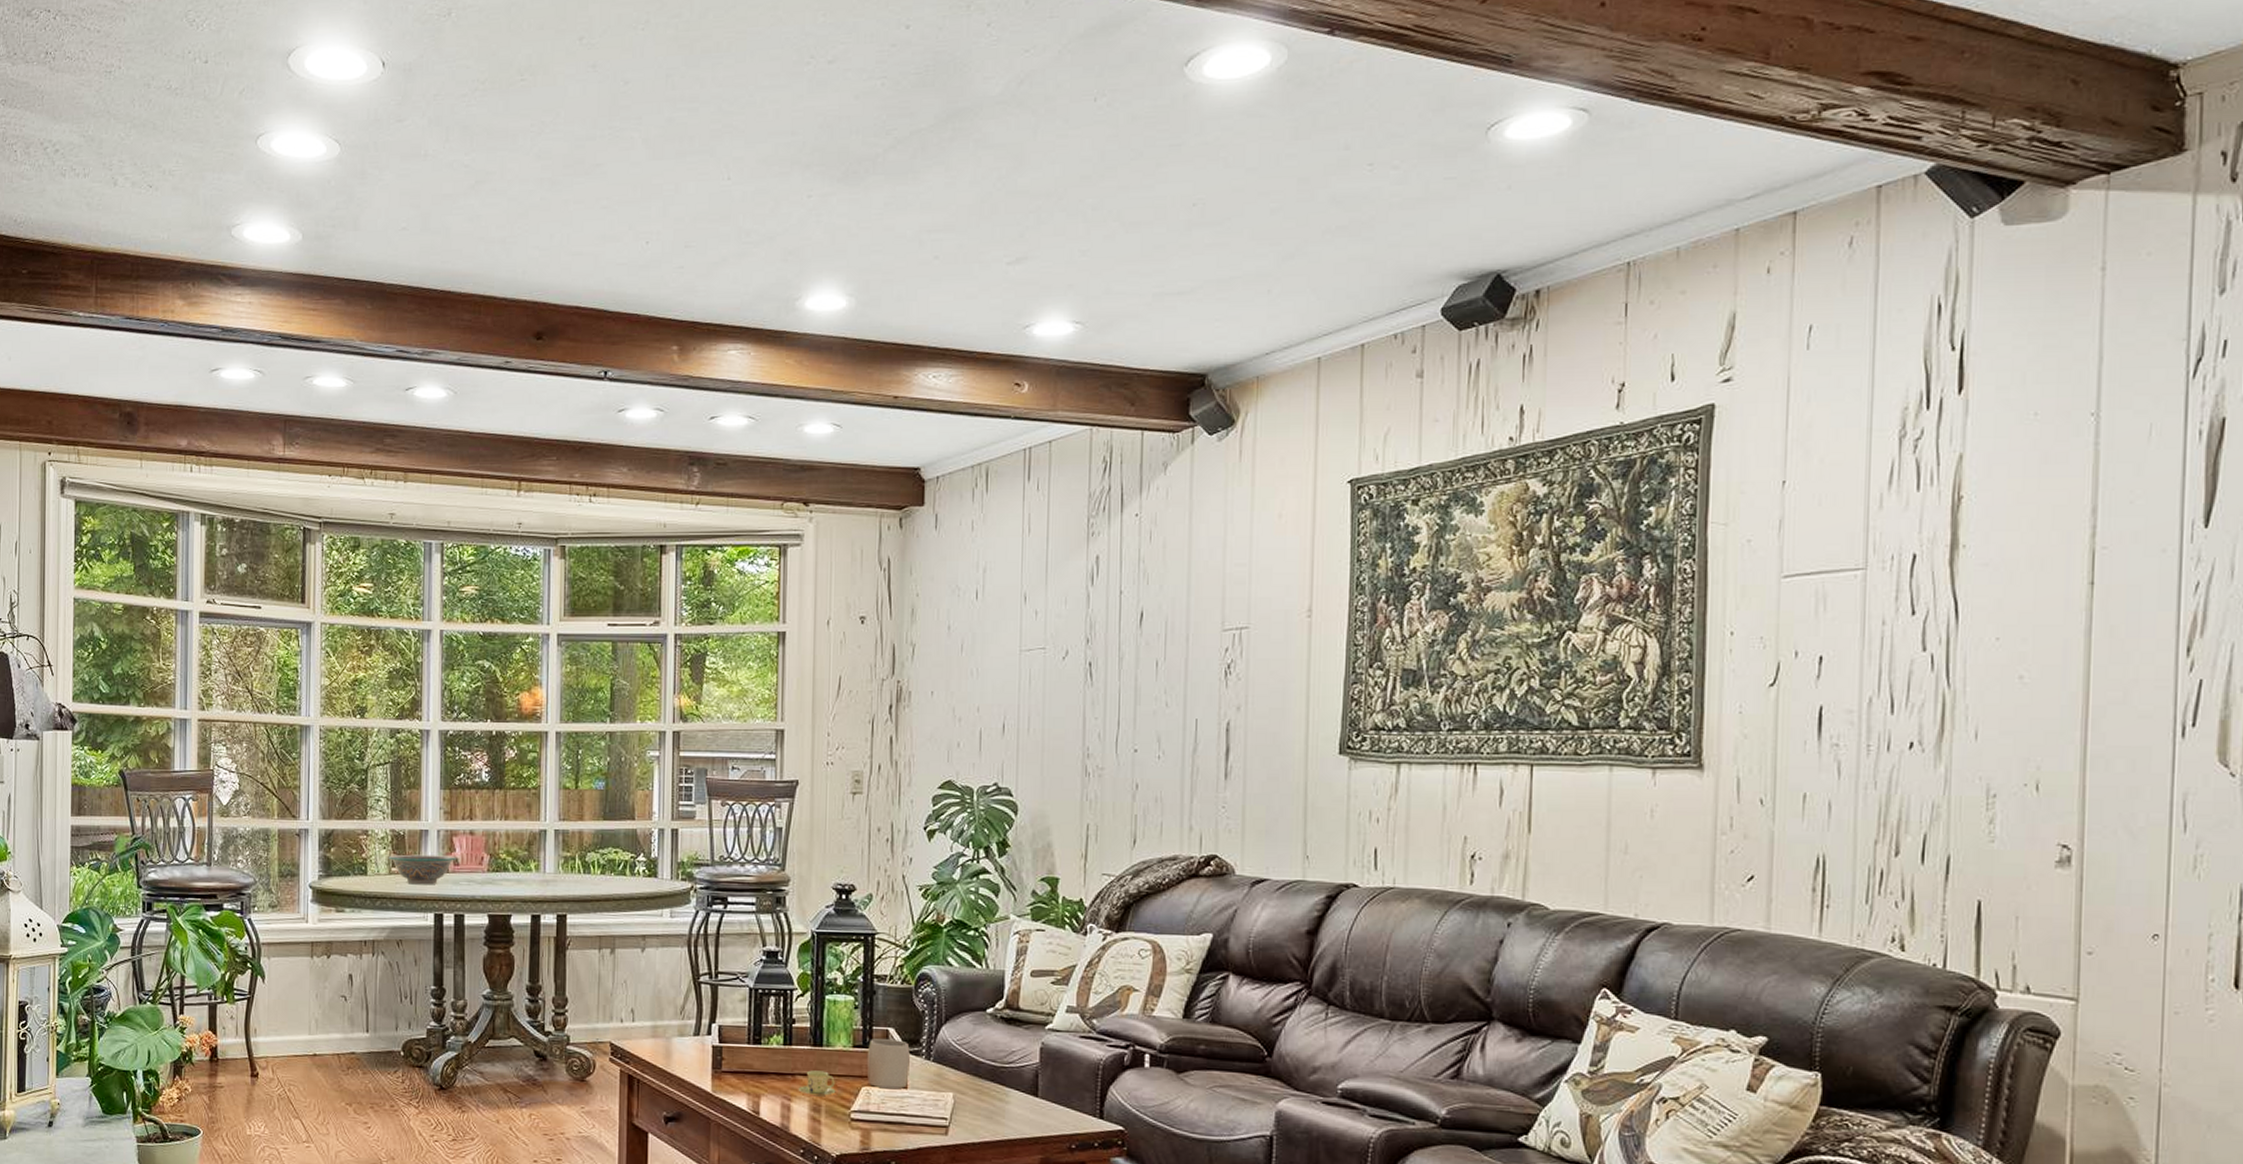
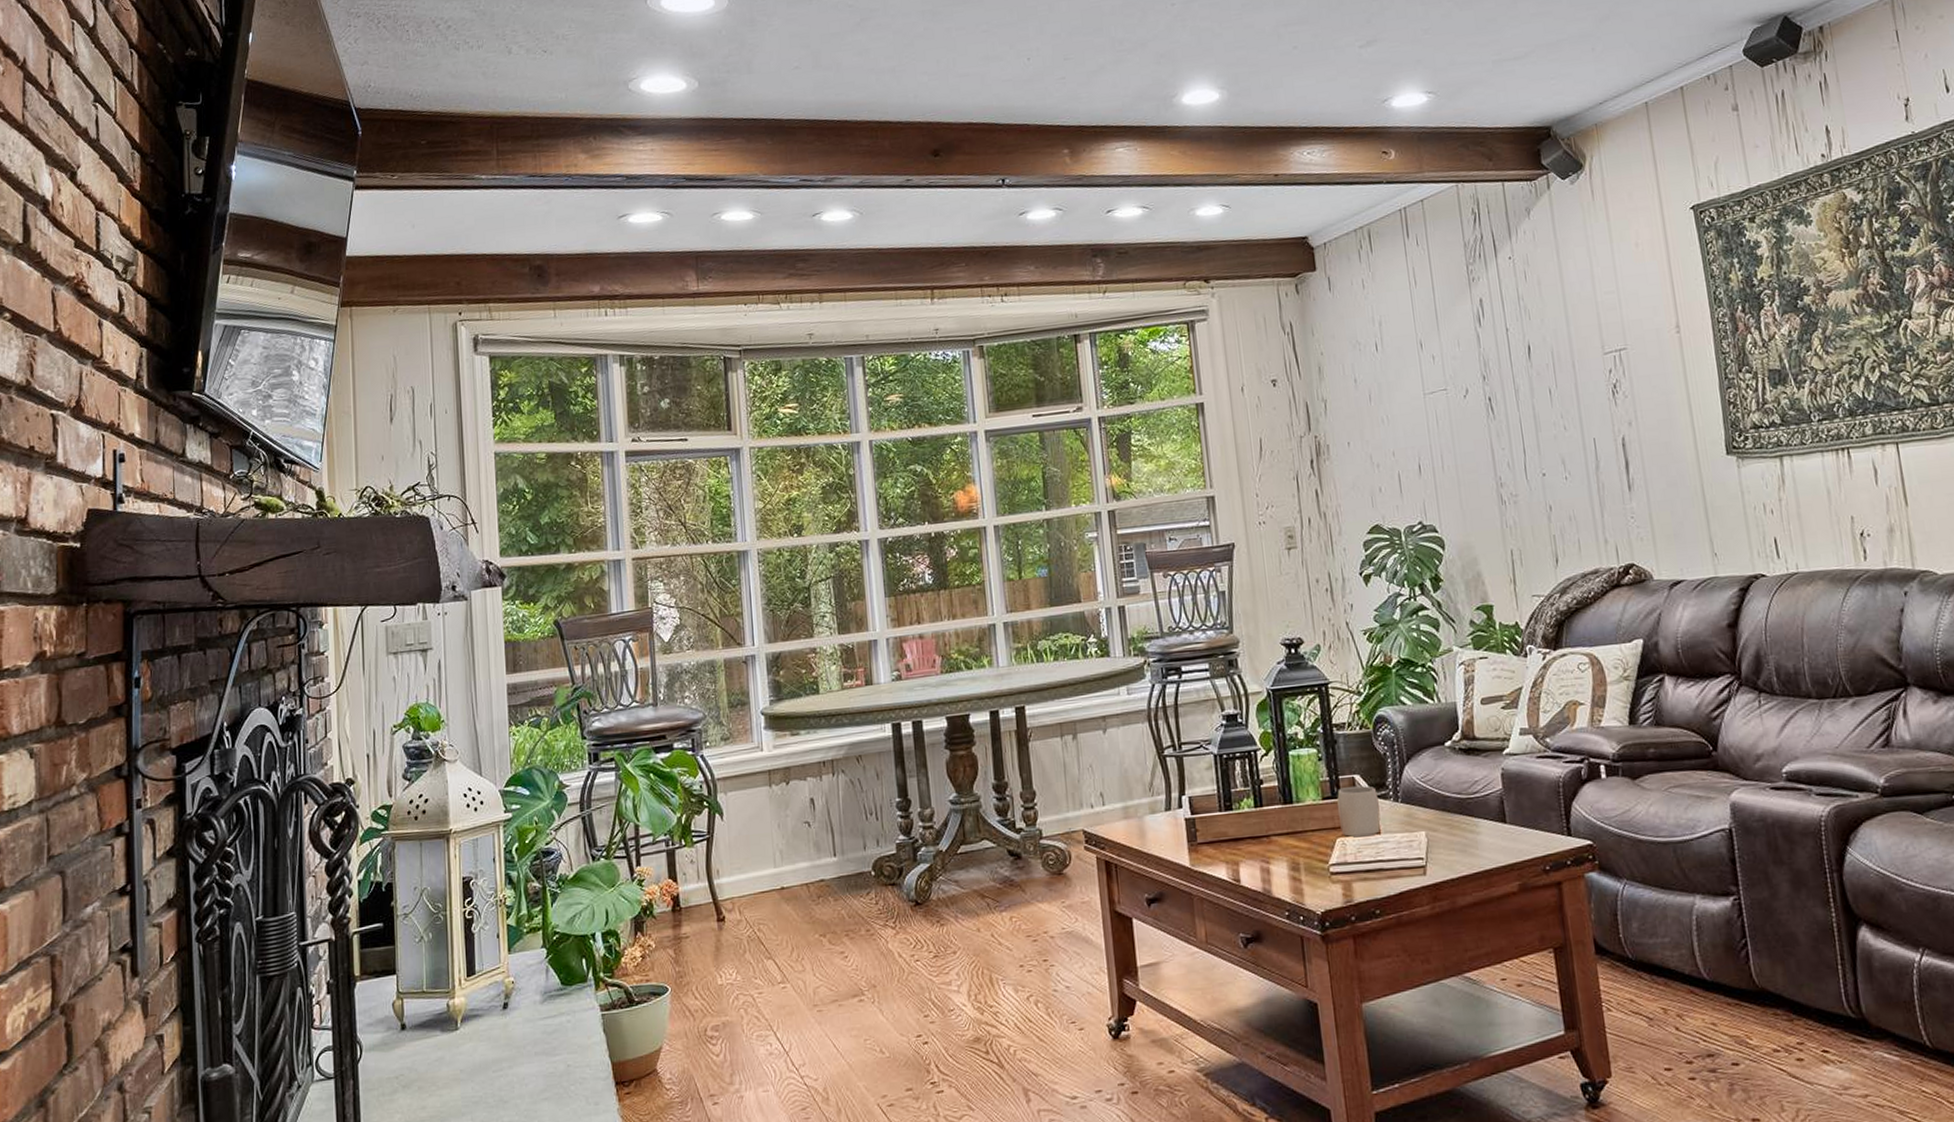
bowl: present [388,854,457,885] -> none [839,662,909,697]
cup and saucer: present [798,1070,836,1097] -> none [1275,828,1312,856]

